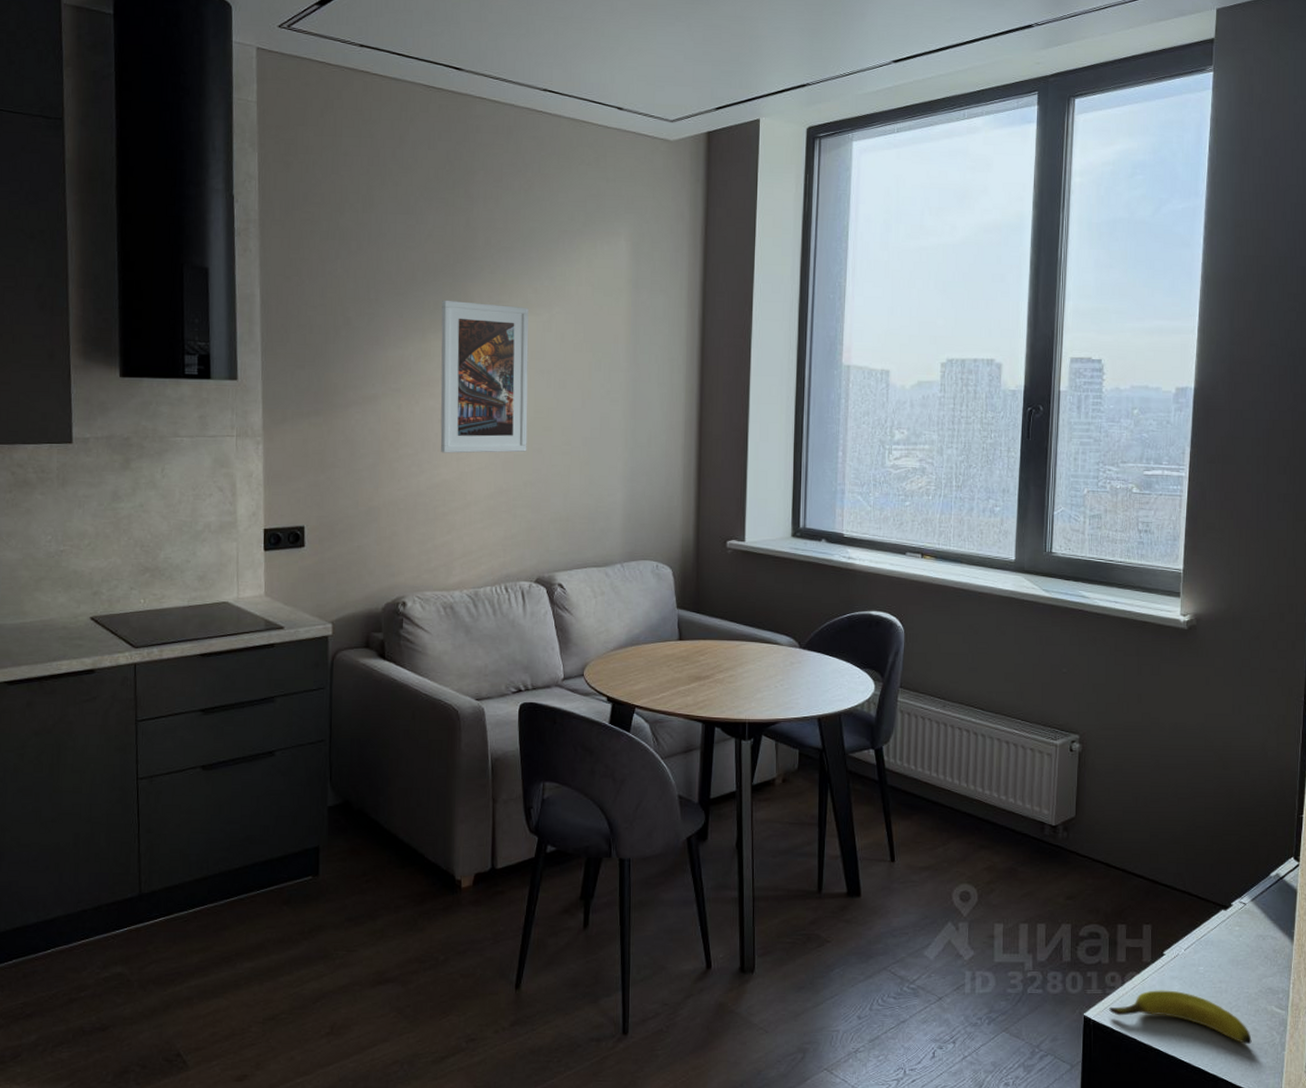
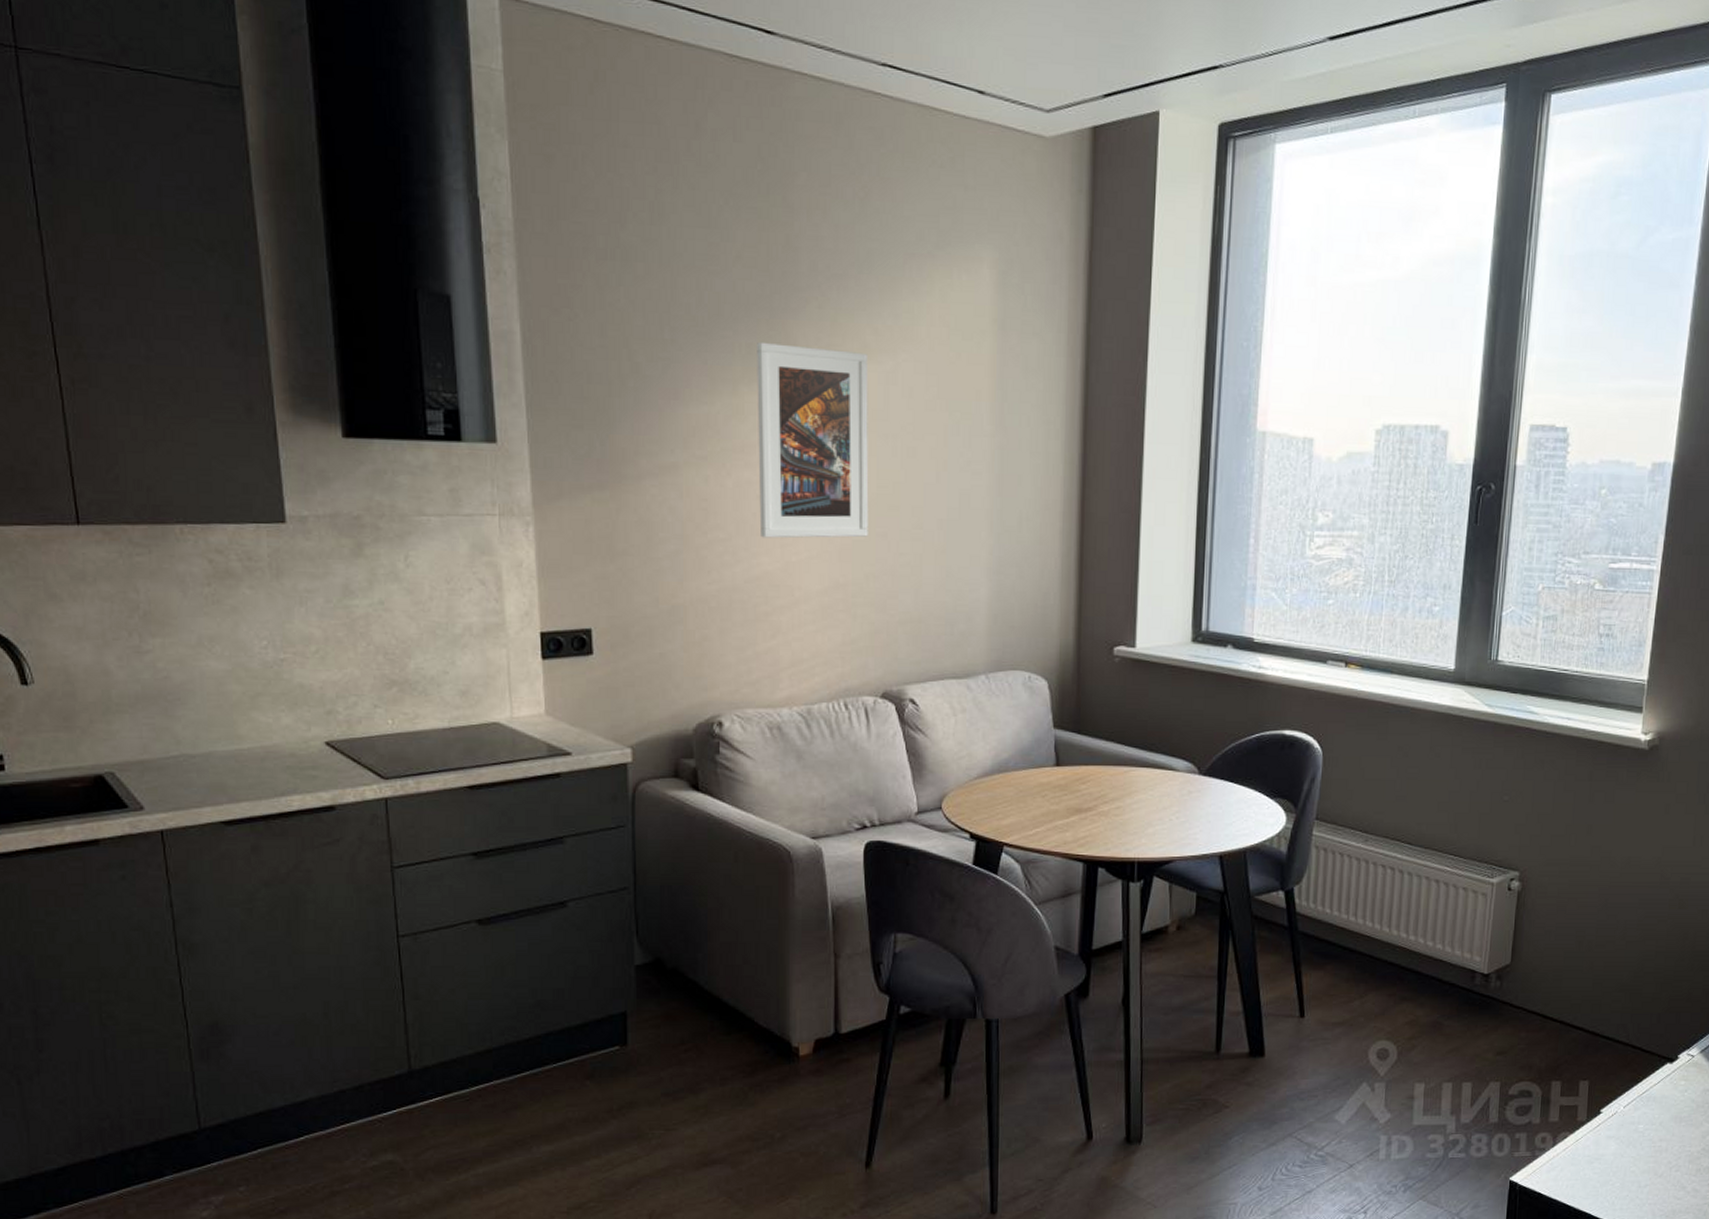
banana: present [1108,990,1252,1045] -> none [1537,1150,1691,1206]

